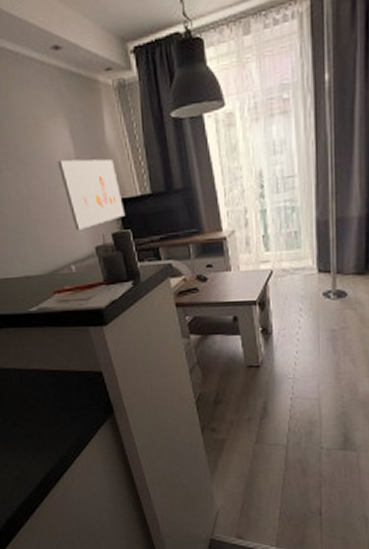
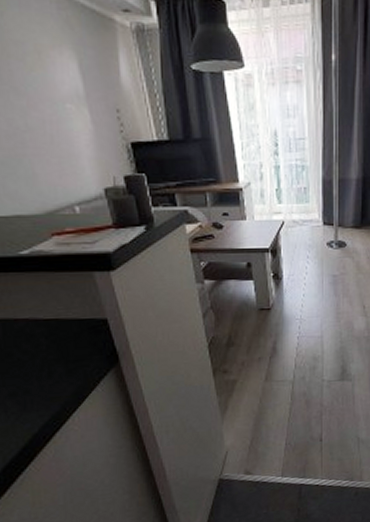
wall art: present [57,159,125,230] -> none [62,94,139,170]

